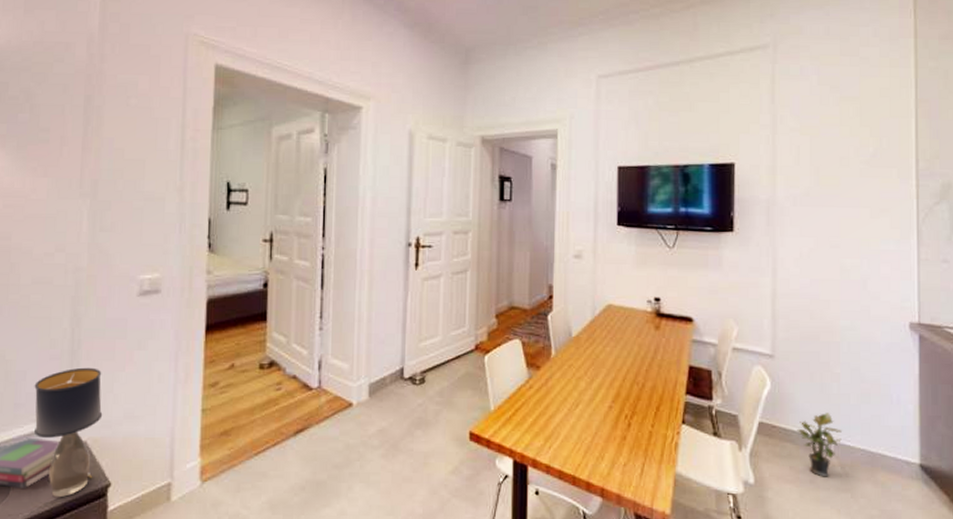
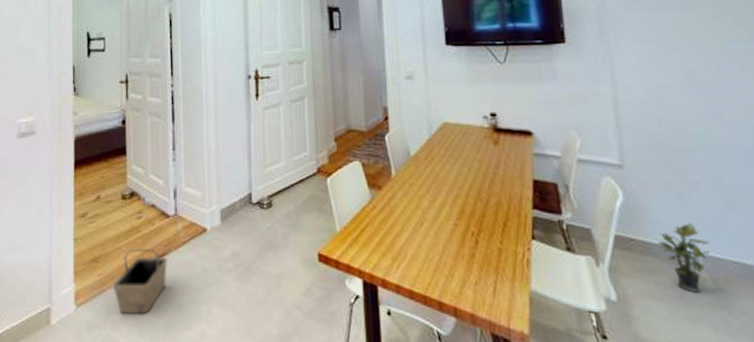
basket: none [244,421,308,492] -> present [112,248,168,315]

